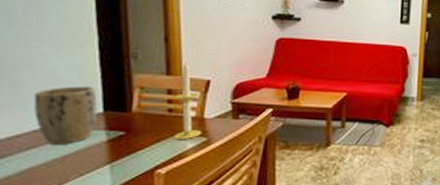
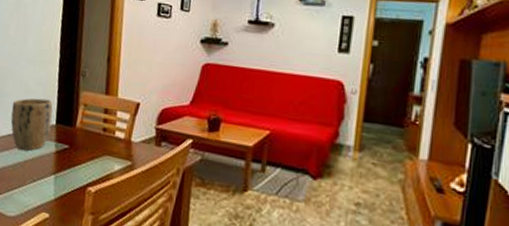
candle: present [173,63,202,141] -> none [104,83,129,162]

